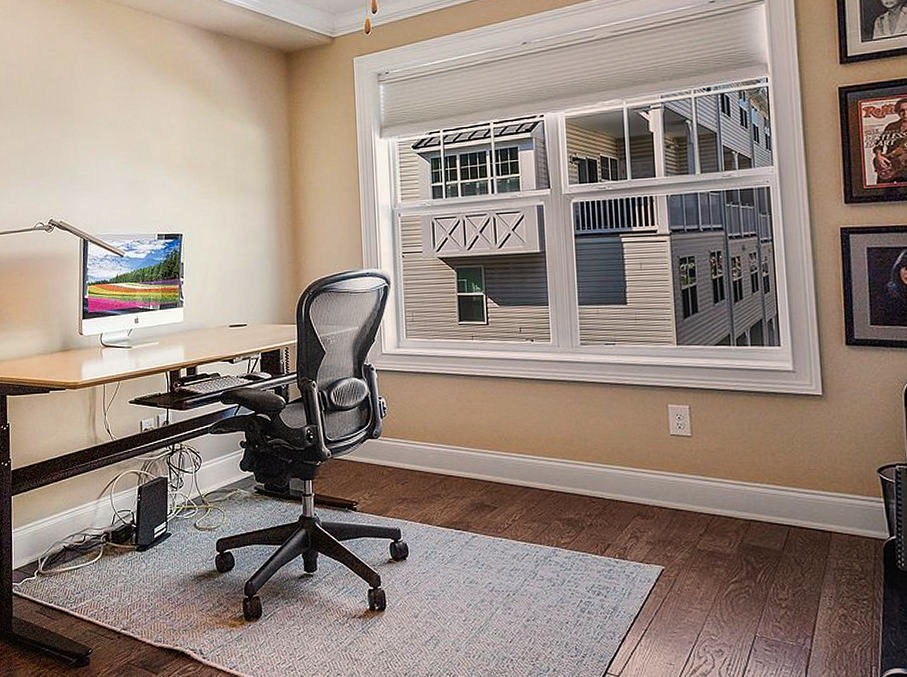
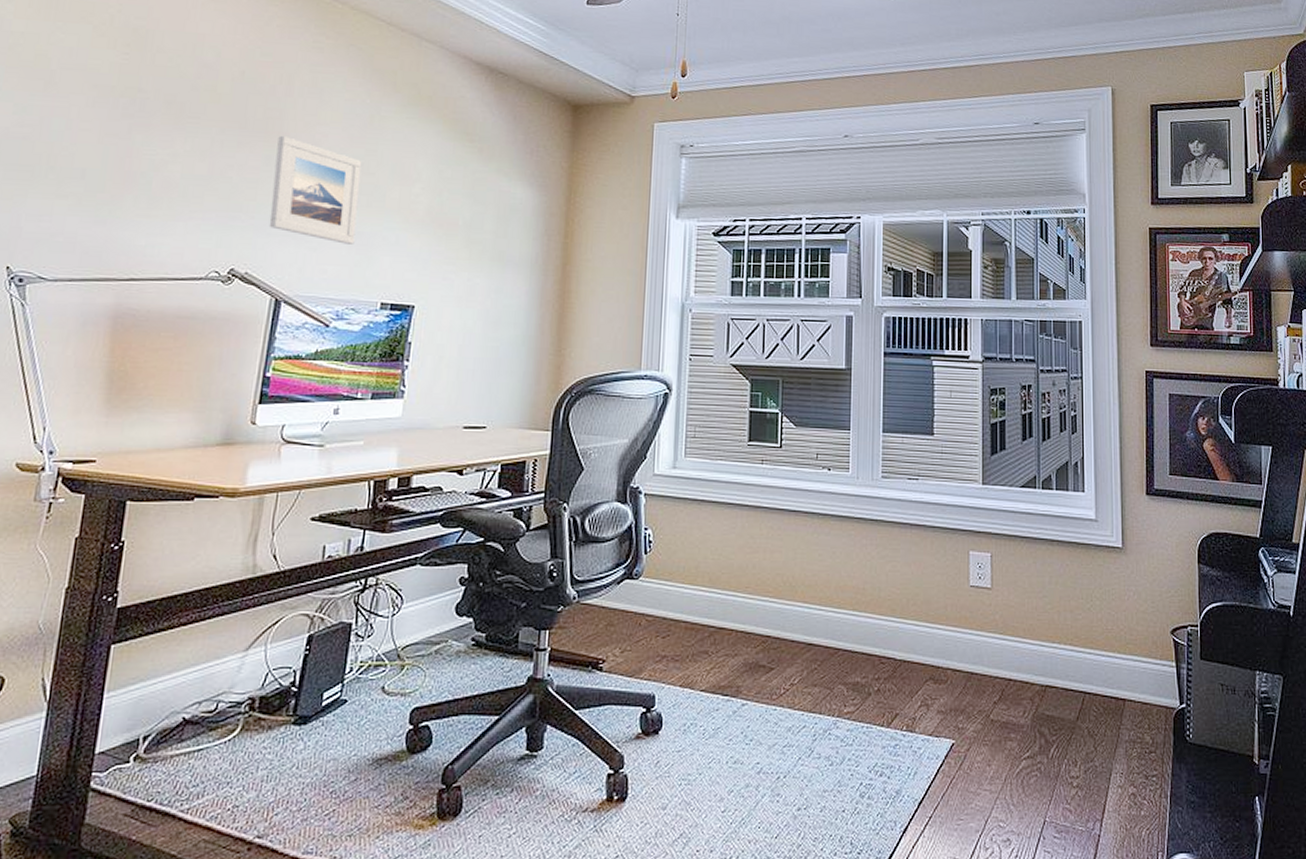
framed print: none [69,112,133,192] -> present [269,135,362,244]

